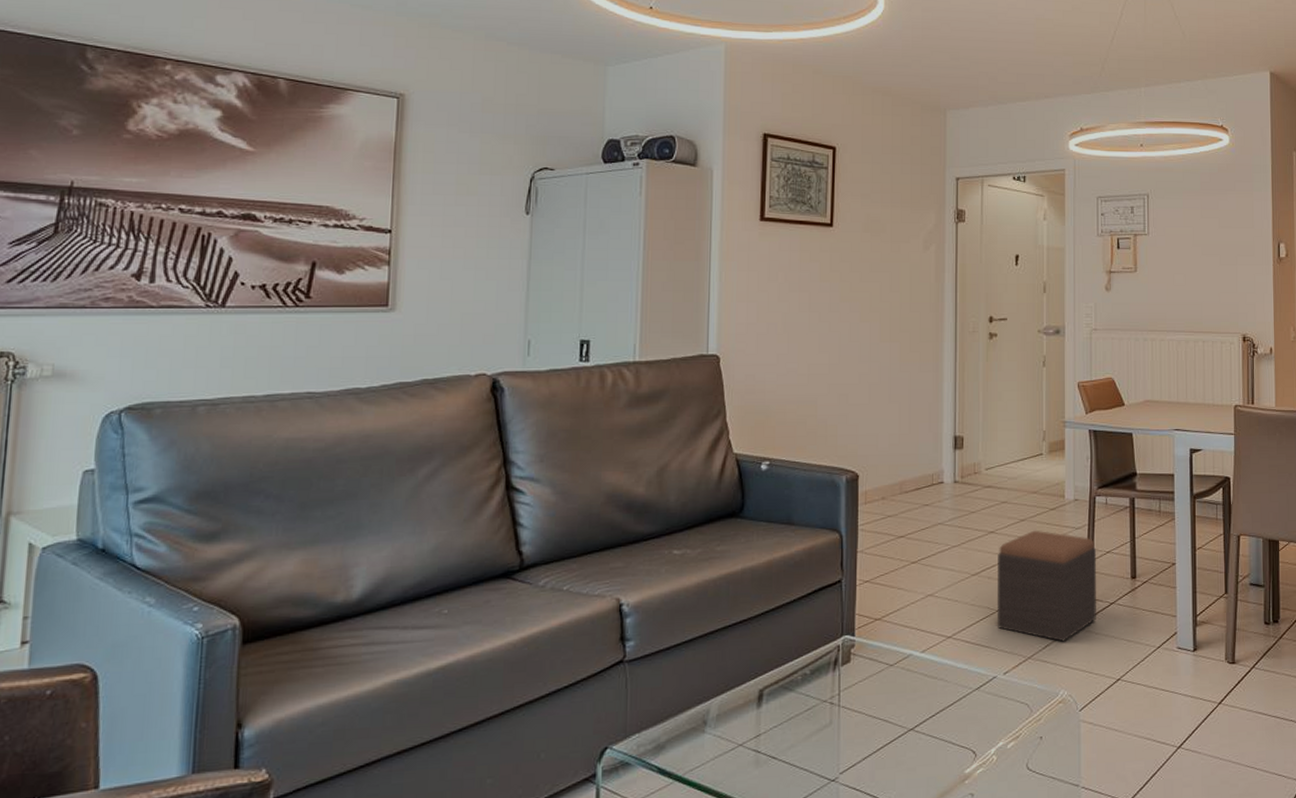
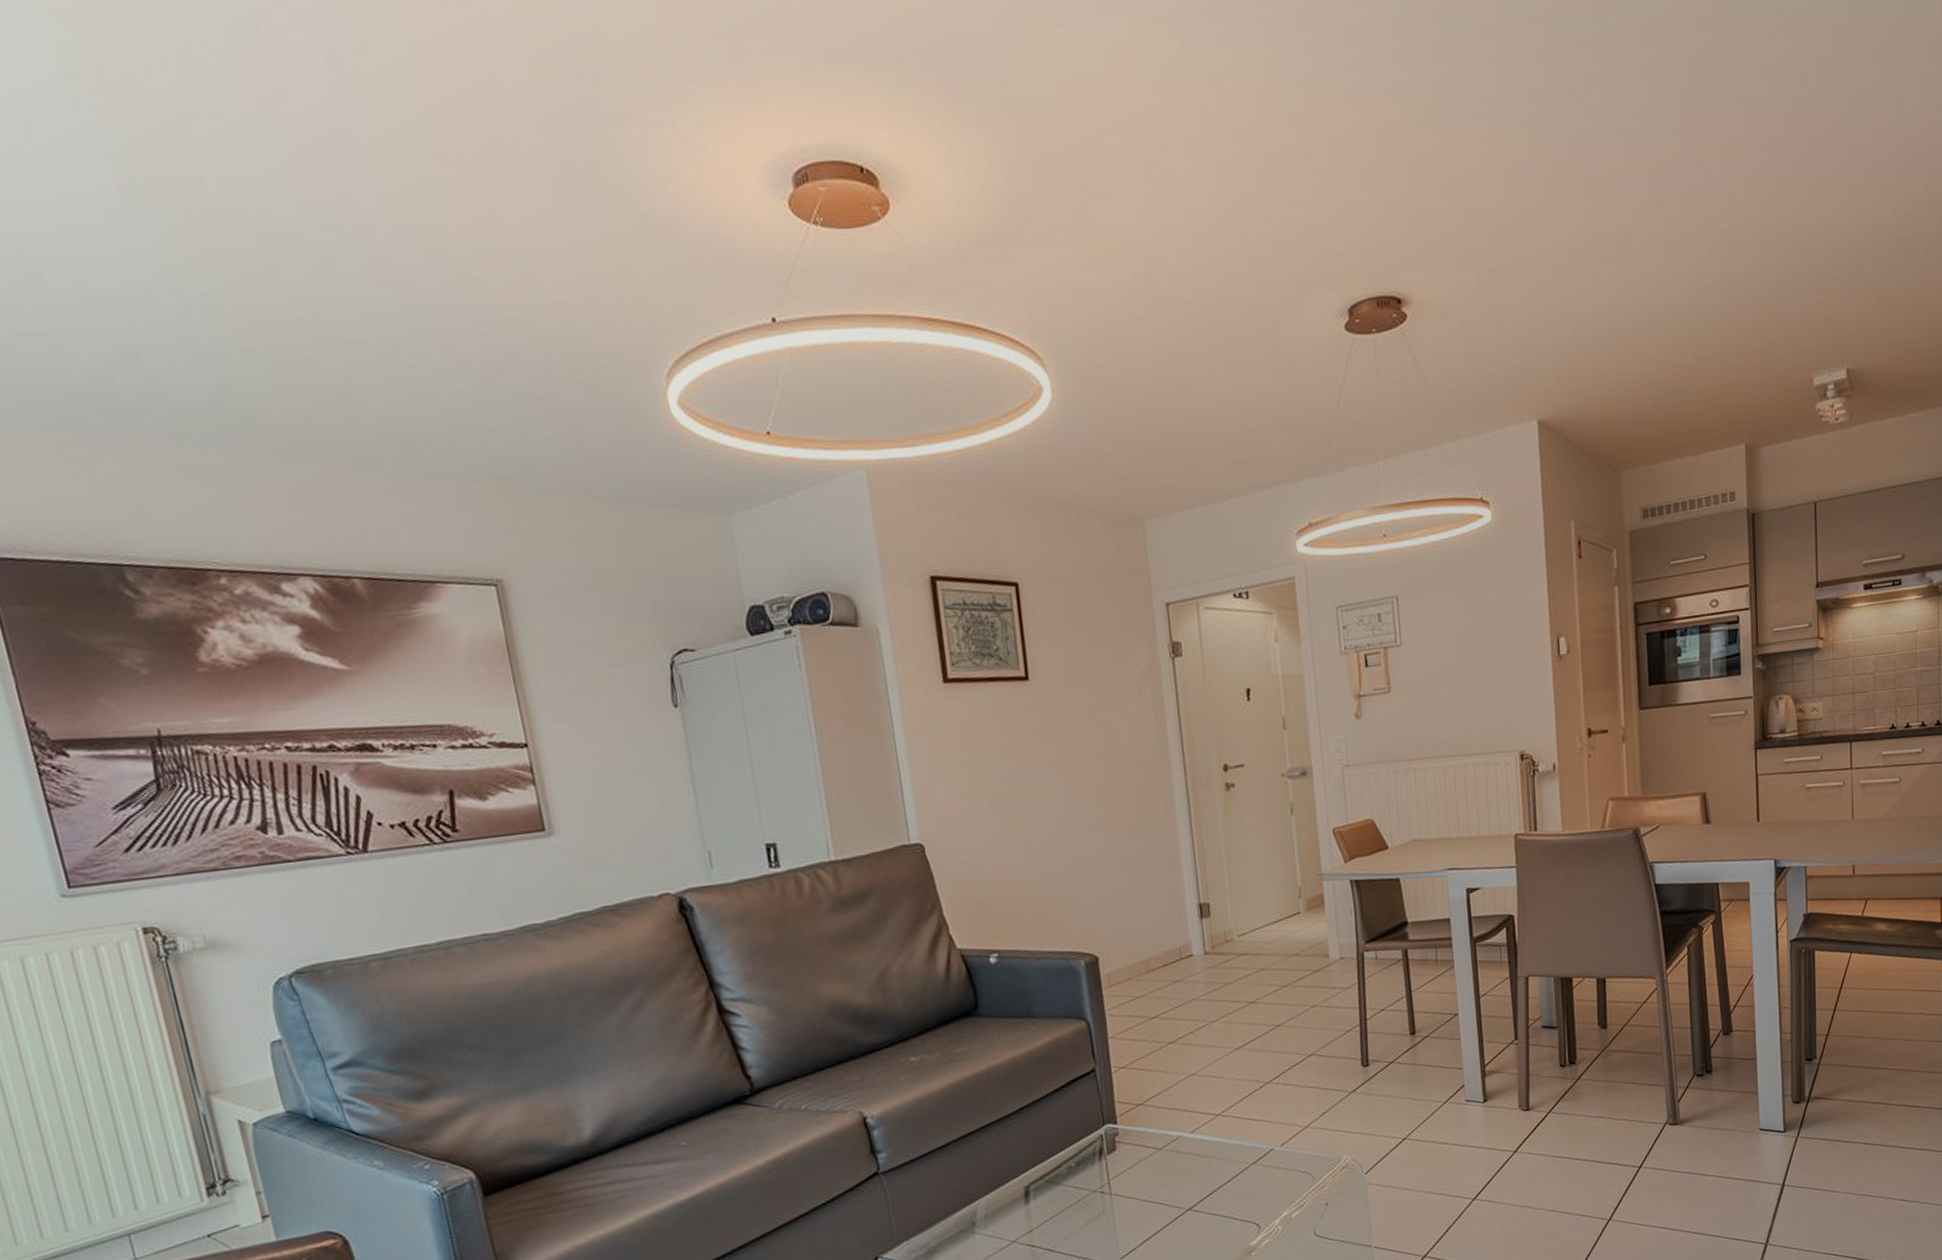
footstool: present [998,530,1097,642] -> none [1261,995,1375,1108]

